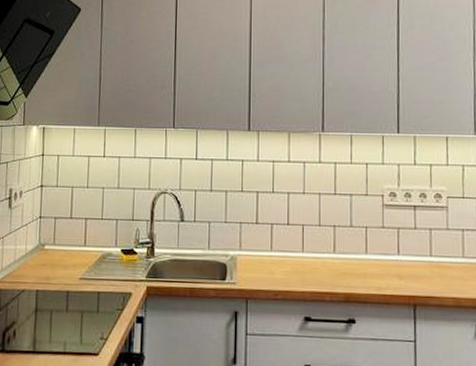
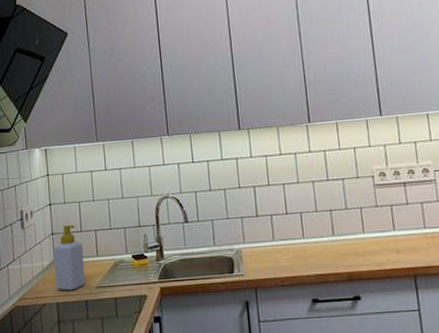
soap bottle: none [37,209,71,279] -> present [54,224,86,291]

